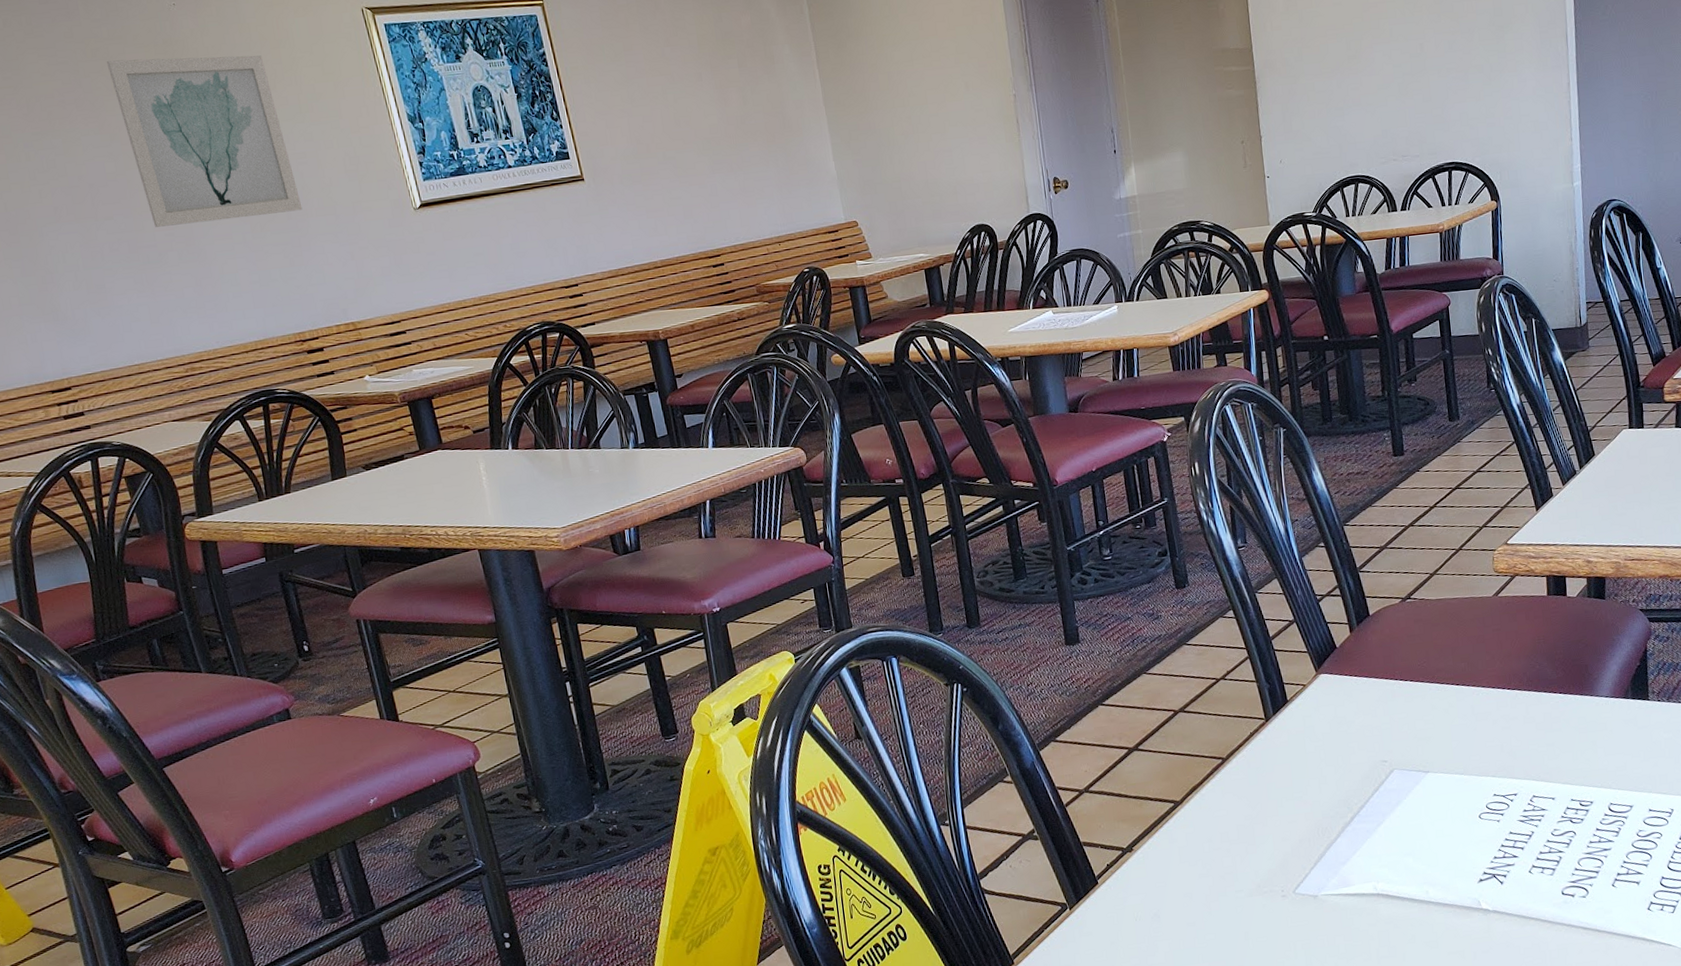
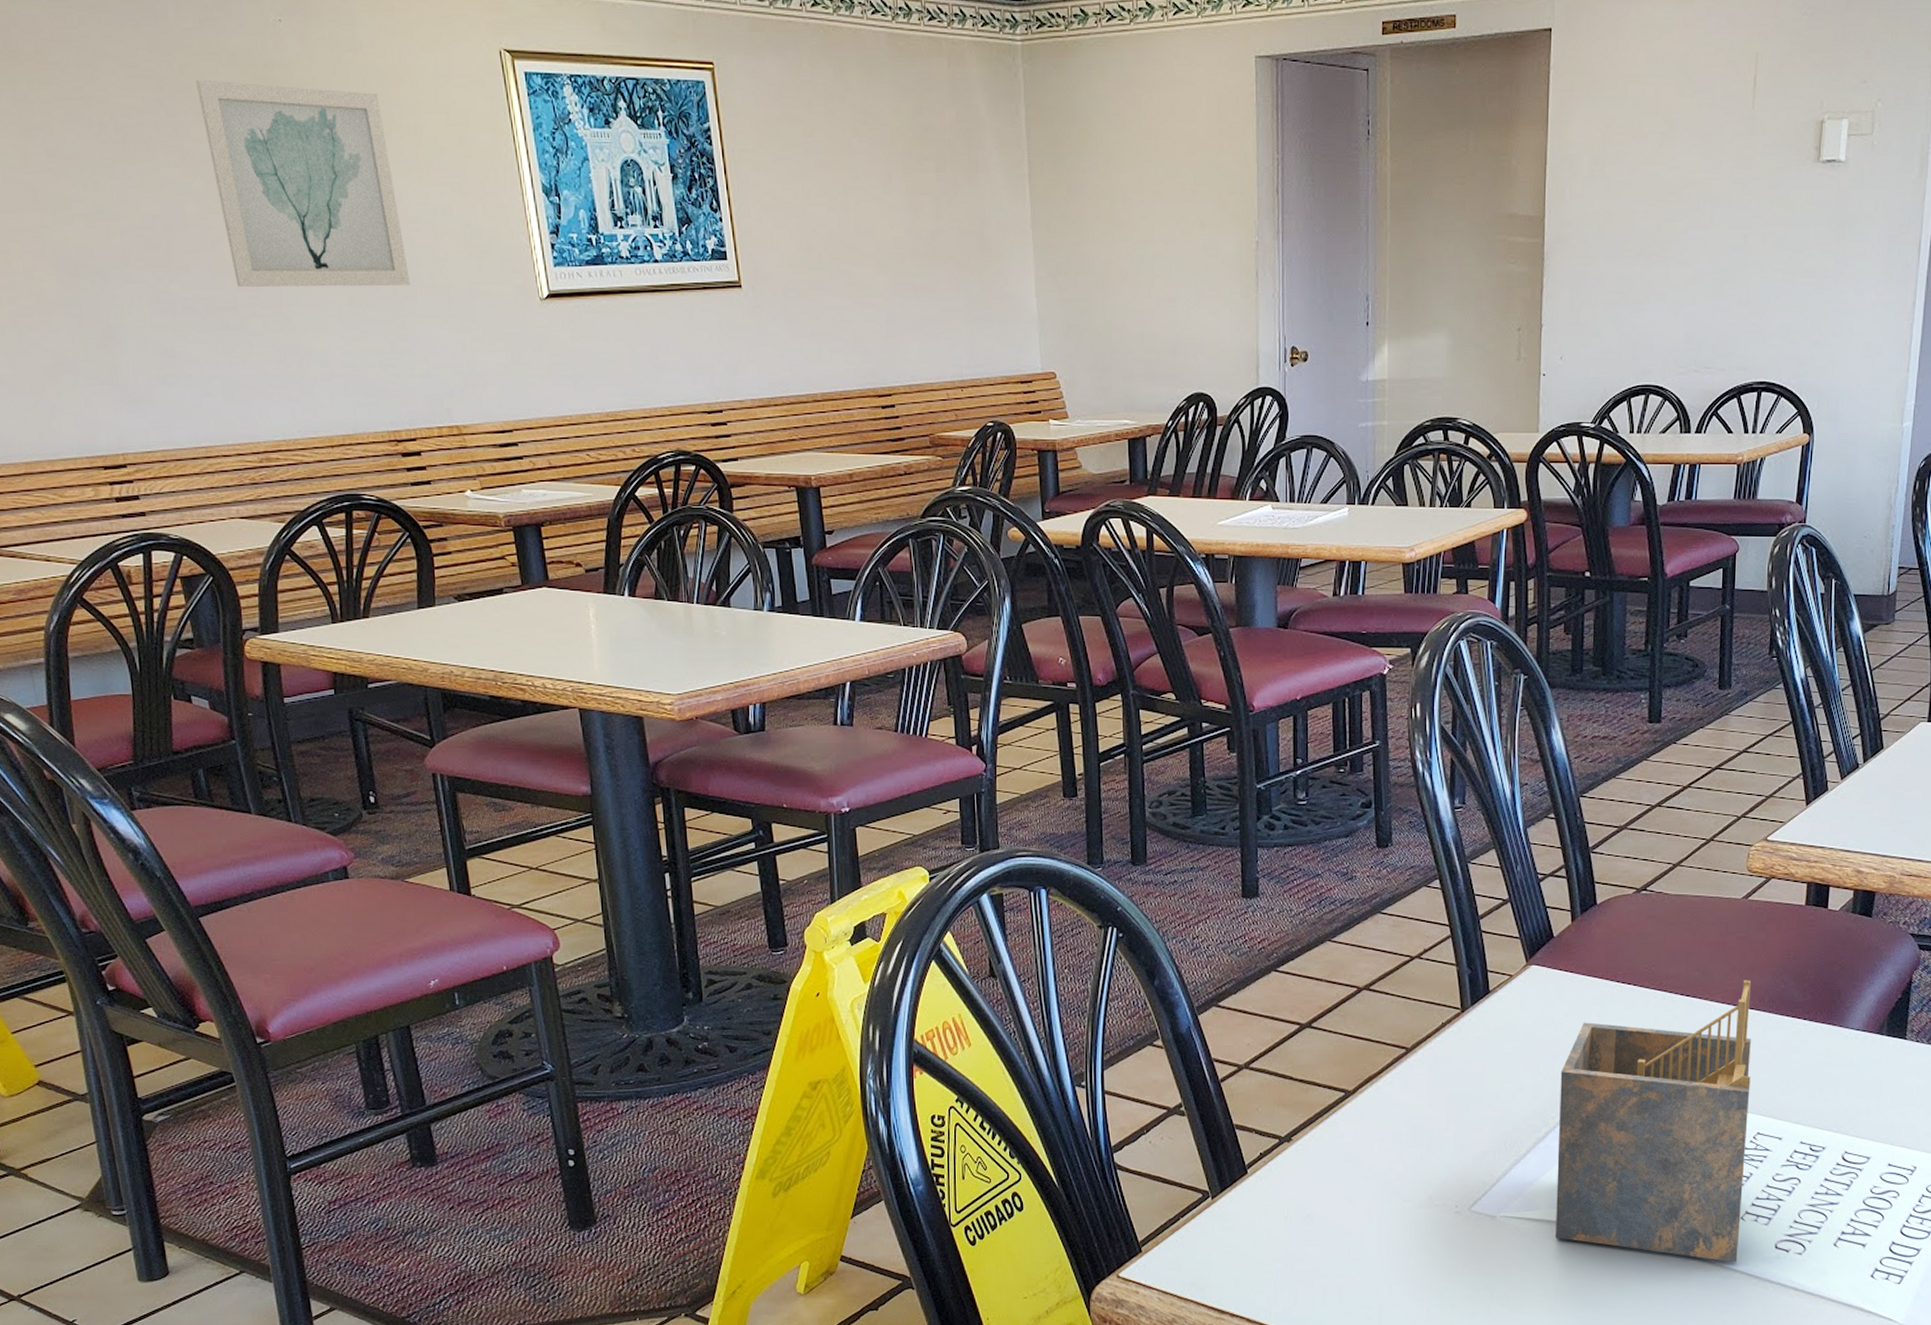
napkin holder: none [1357,665,1531,911] -> present [1556,980,1751,1262]

